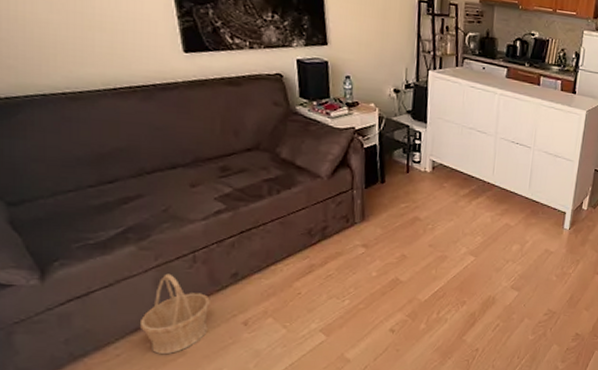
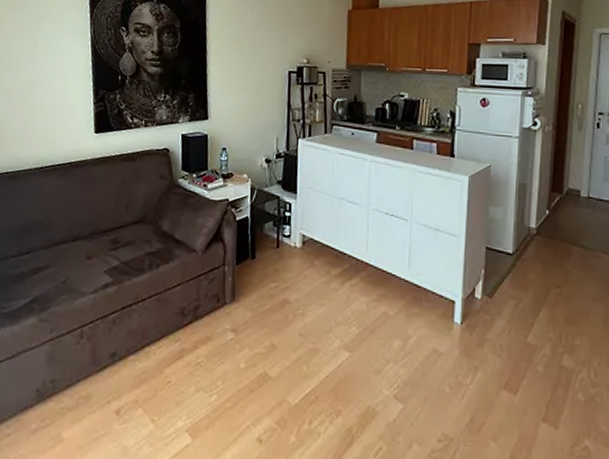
basket: present [139,273,210,354] -> none [29,348,90,440]

